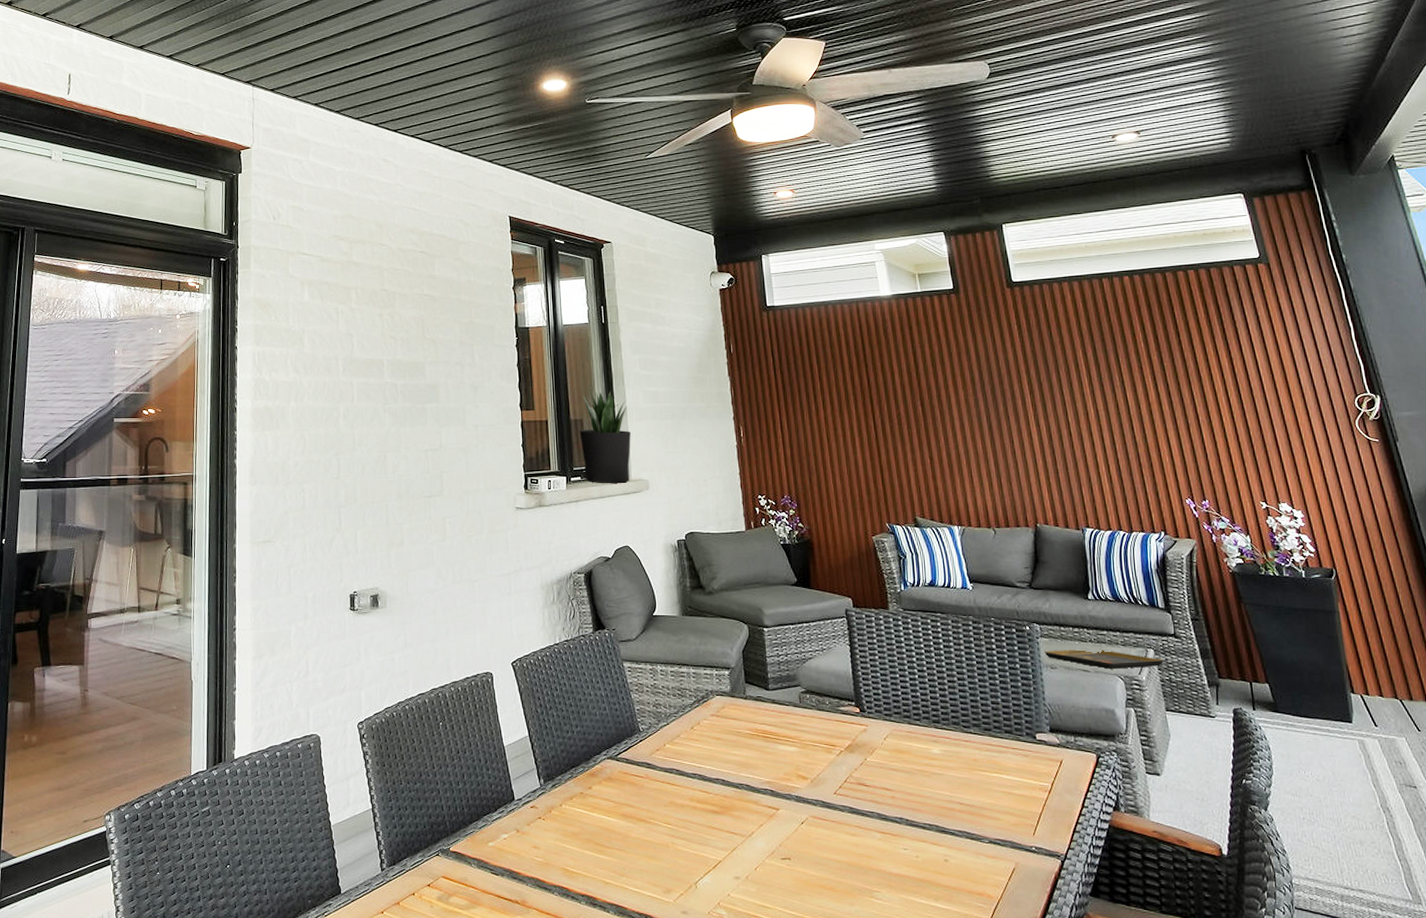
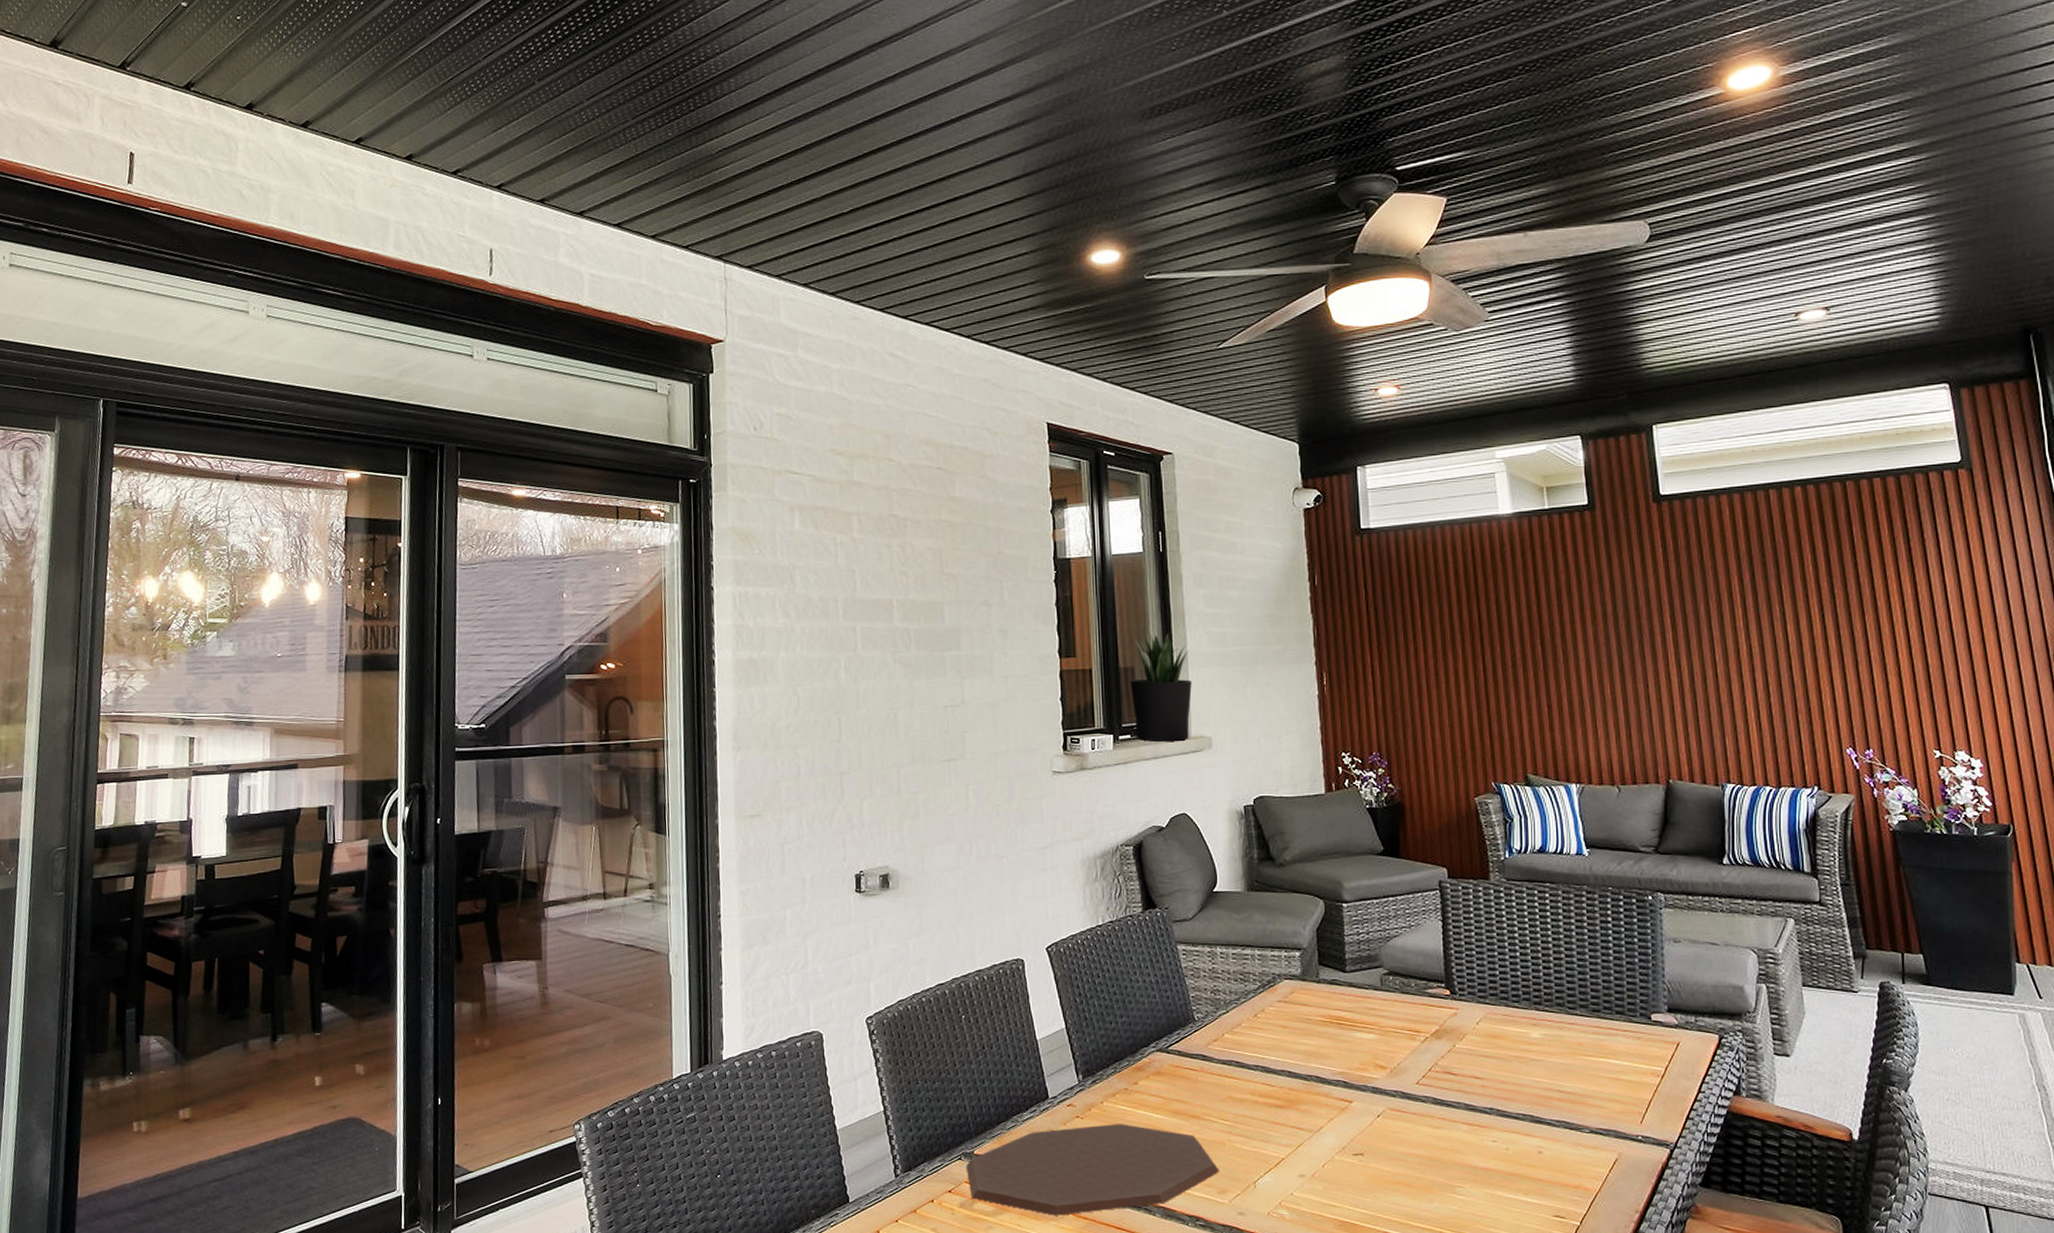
placemat: none [443,825,665,911] -> present [966,1124,1219,1216]
decorative tray: present [1044,648,1164,669] -> none [1667,919,1804,941]

